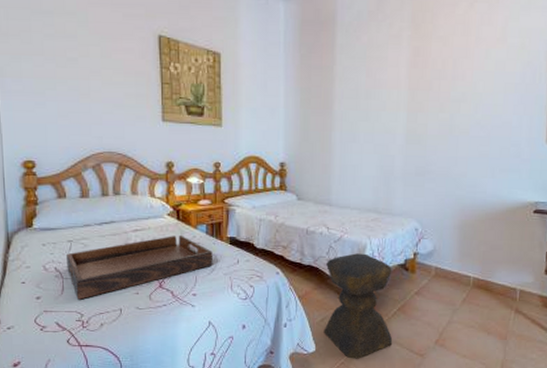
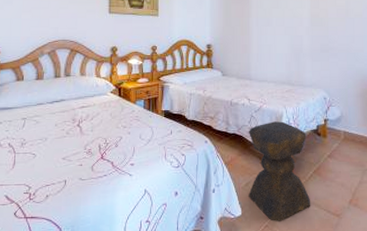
serving tray: present [65,235,213,300] -> none [19,110,149,173]

